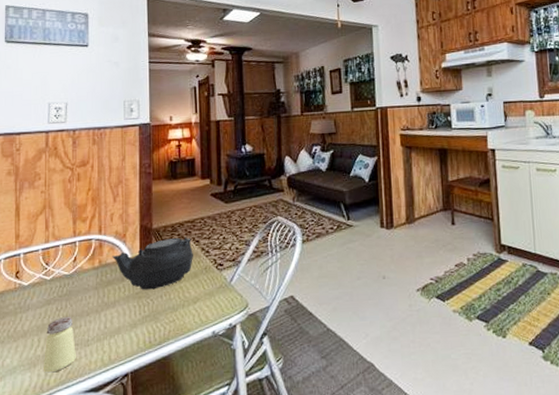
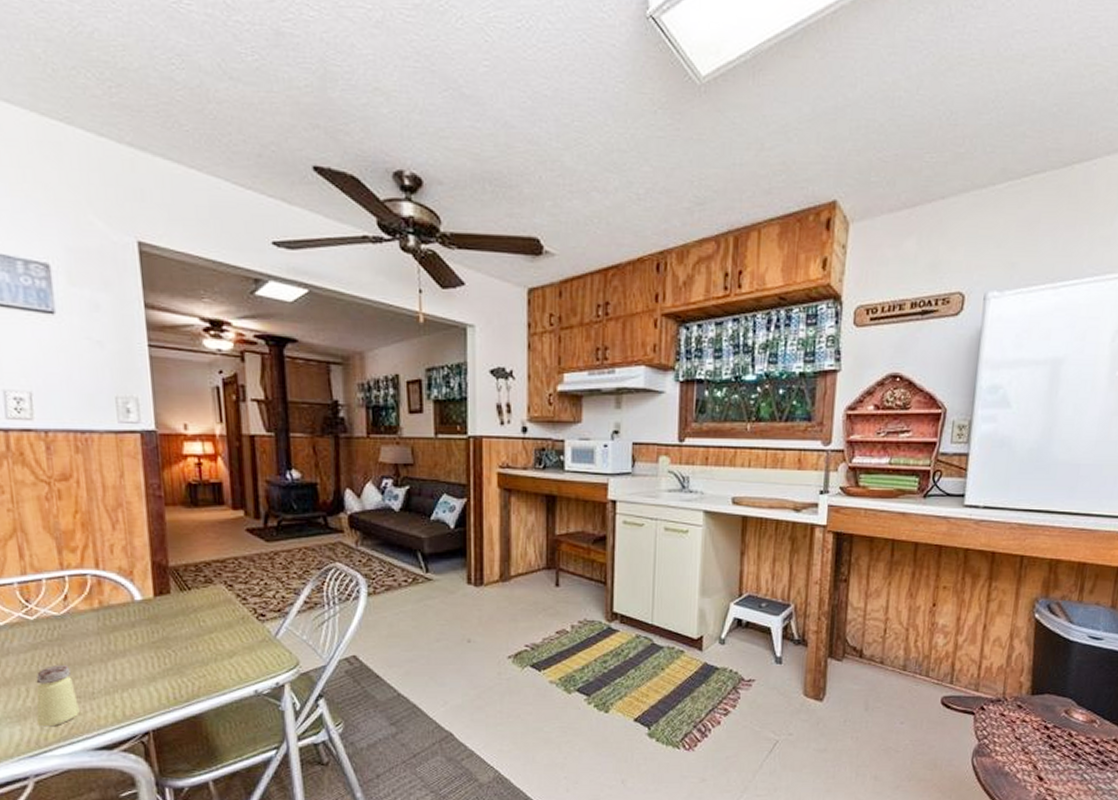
teapot: present [112,236,194,290] -> none [116,579,227,639]

